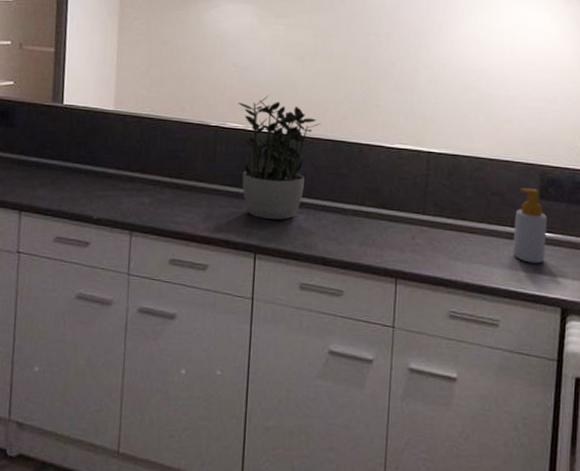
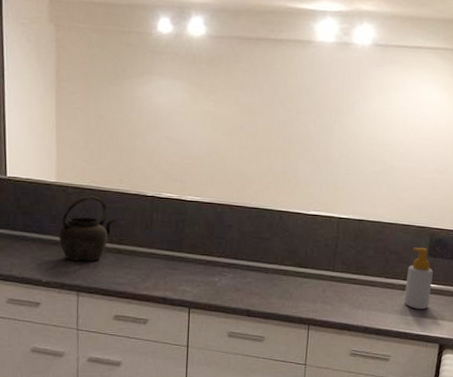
kettle: none [113,125,177,197] -> present [59,196,117,262]
potted plant: present [238,95,321,220] -> none [172,167,247,279]

